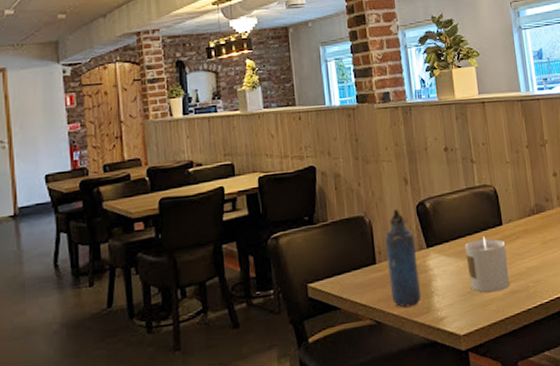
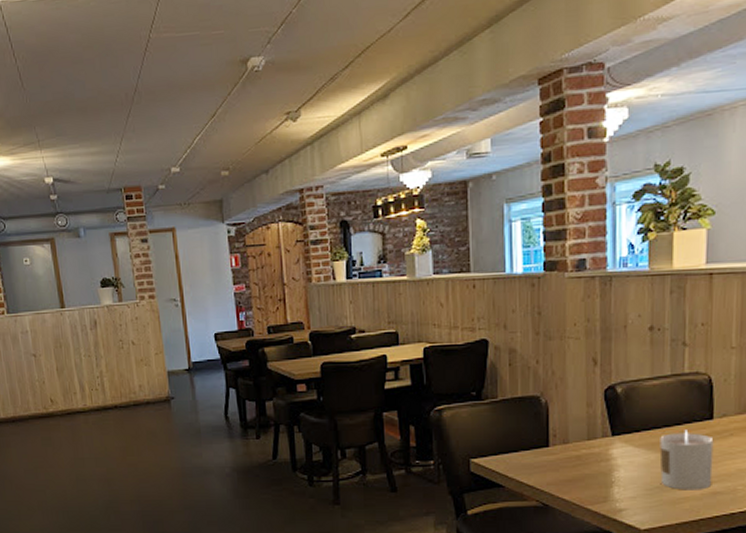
water bottle: present [384,208,421,308] -> none [561,391,599,494]

